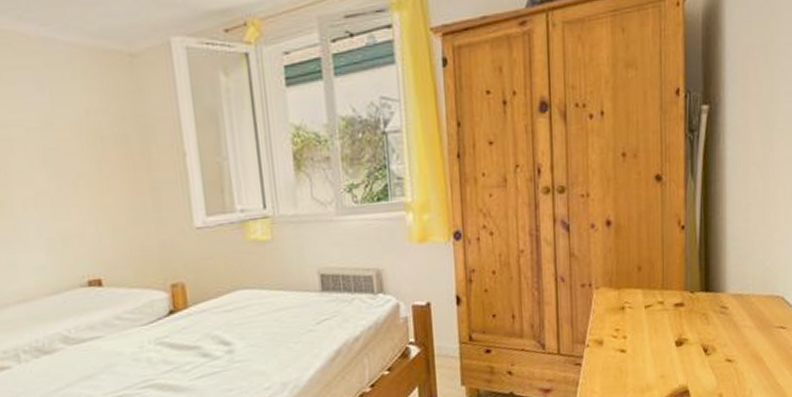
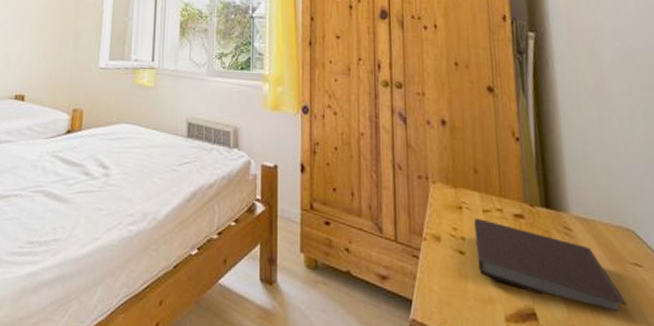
notebook: none [636,314,770,374] -> present [474,218,628,312]

